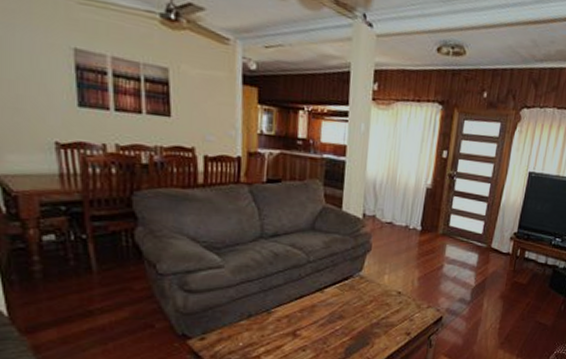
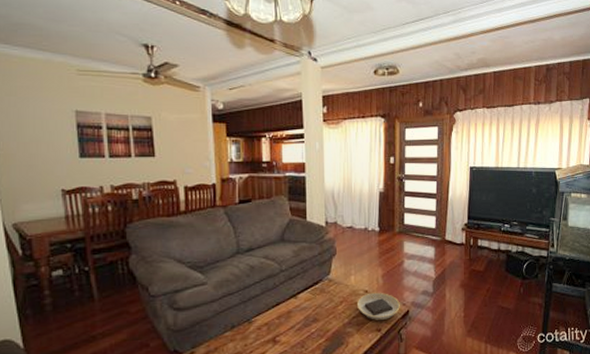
plate: none [387,294,434,324] -> present [356,292,400,320]

